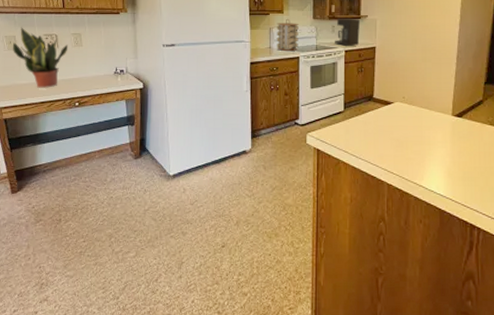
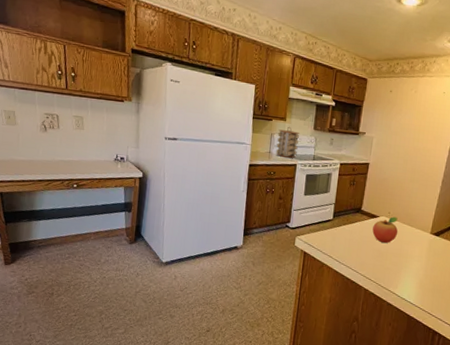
potted plant: present [13,27,69,88] -> none [11,103,70,167]
coffee maker: present [335,18,360,46] -> none [331,131,358,160]
fruit: none [388,101,416,130] -> present [372,216,398,243]

